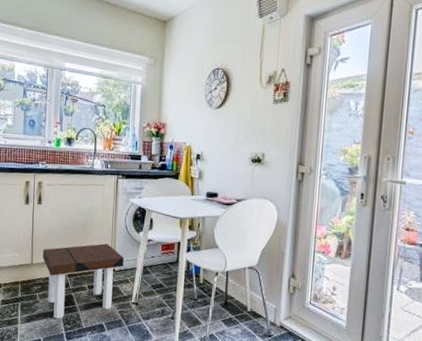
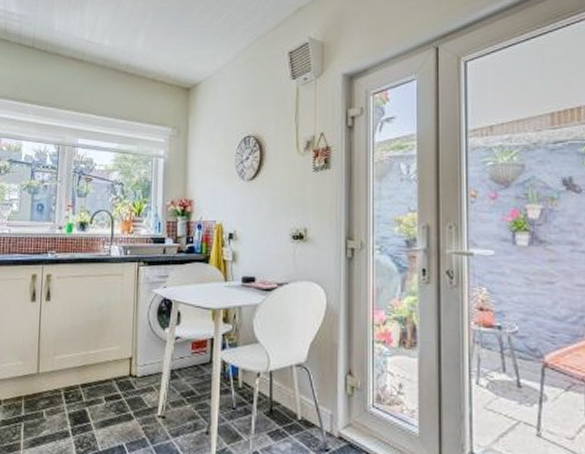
side table: present [43,243,124,319] -> none [51,344,147,441]

